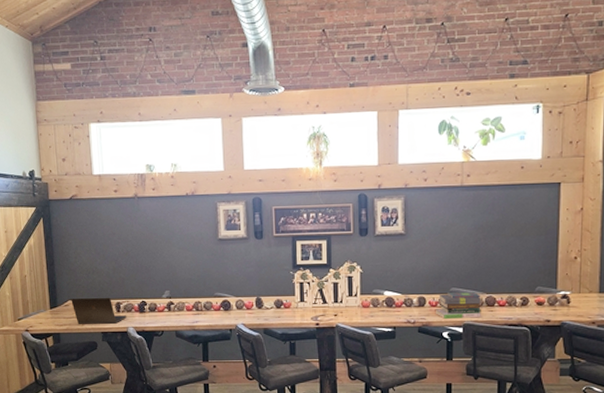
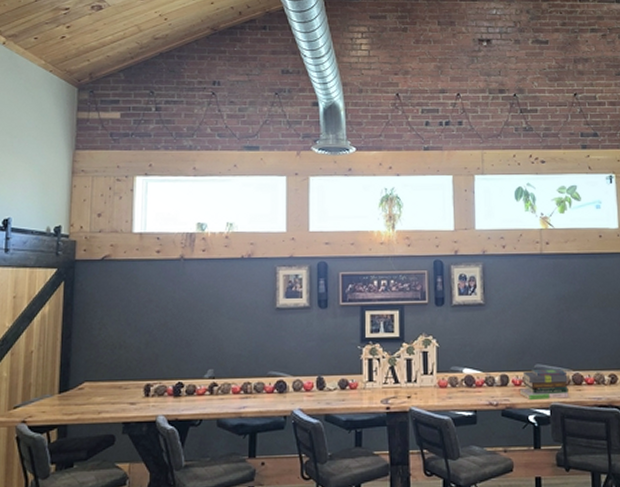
laptop: present [71,297,127,324] -> none [87,377,157,413]

